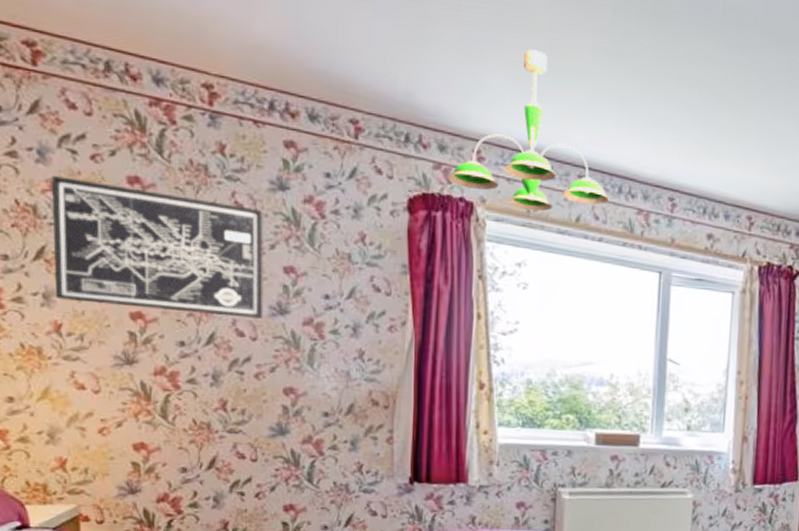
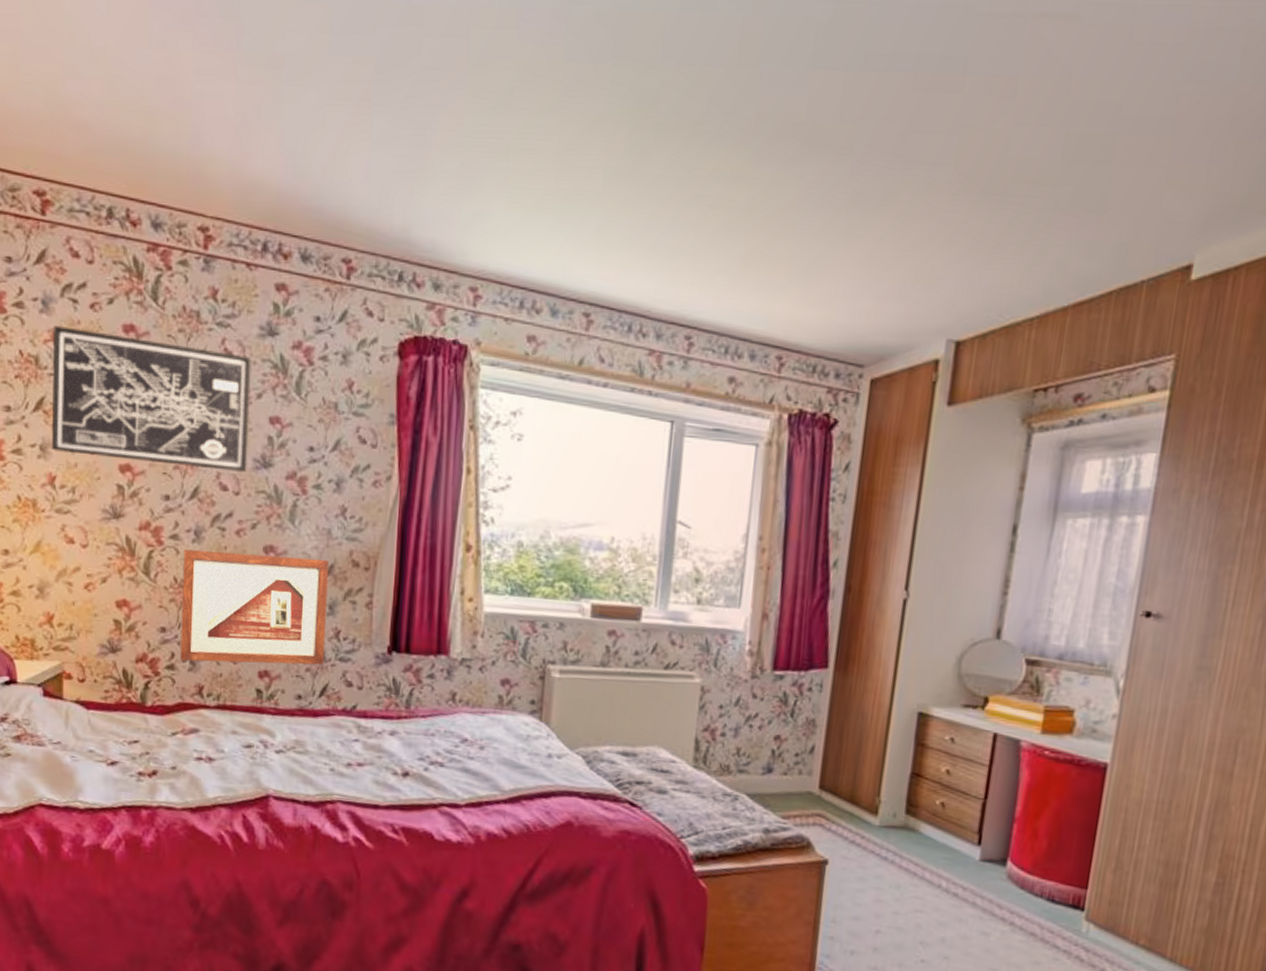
picture frame: none [202,393,349,499] -> present [180,549,329,665]
ceiling light fixture: present [448,49,610,212] -> none [441,174,617,355]

